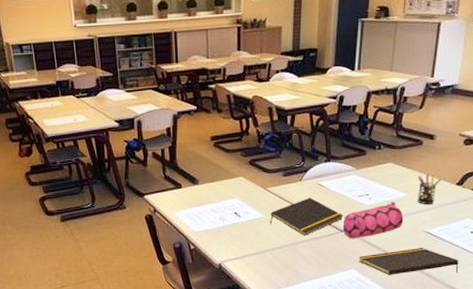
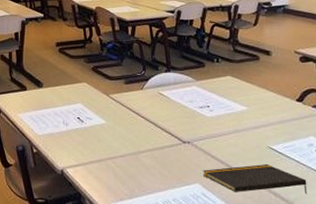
notepad: present [269,197,344,236] -> none [112,106,186,145]
pencil case: present [343,201,404,239] -> none [185,115,246,152]
pen holder: present [417,172,442,204] -> none [257,88,282,119]

